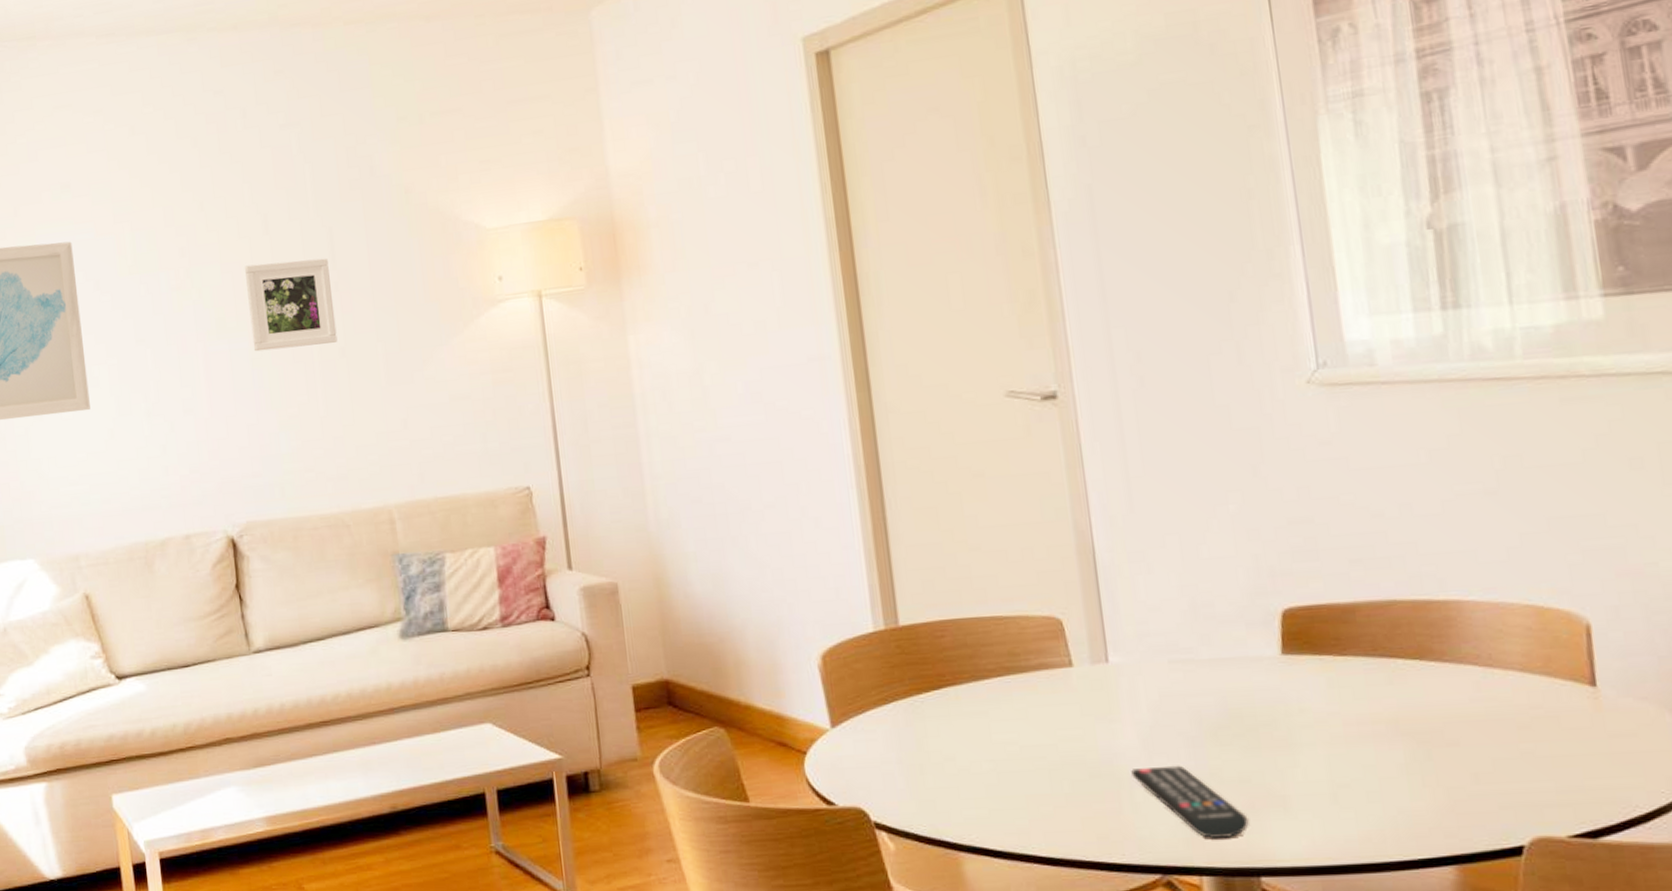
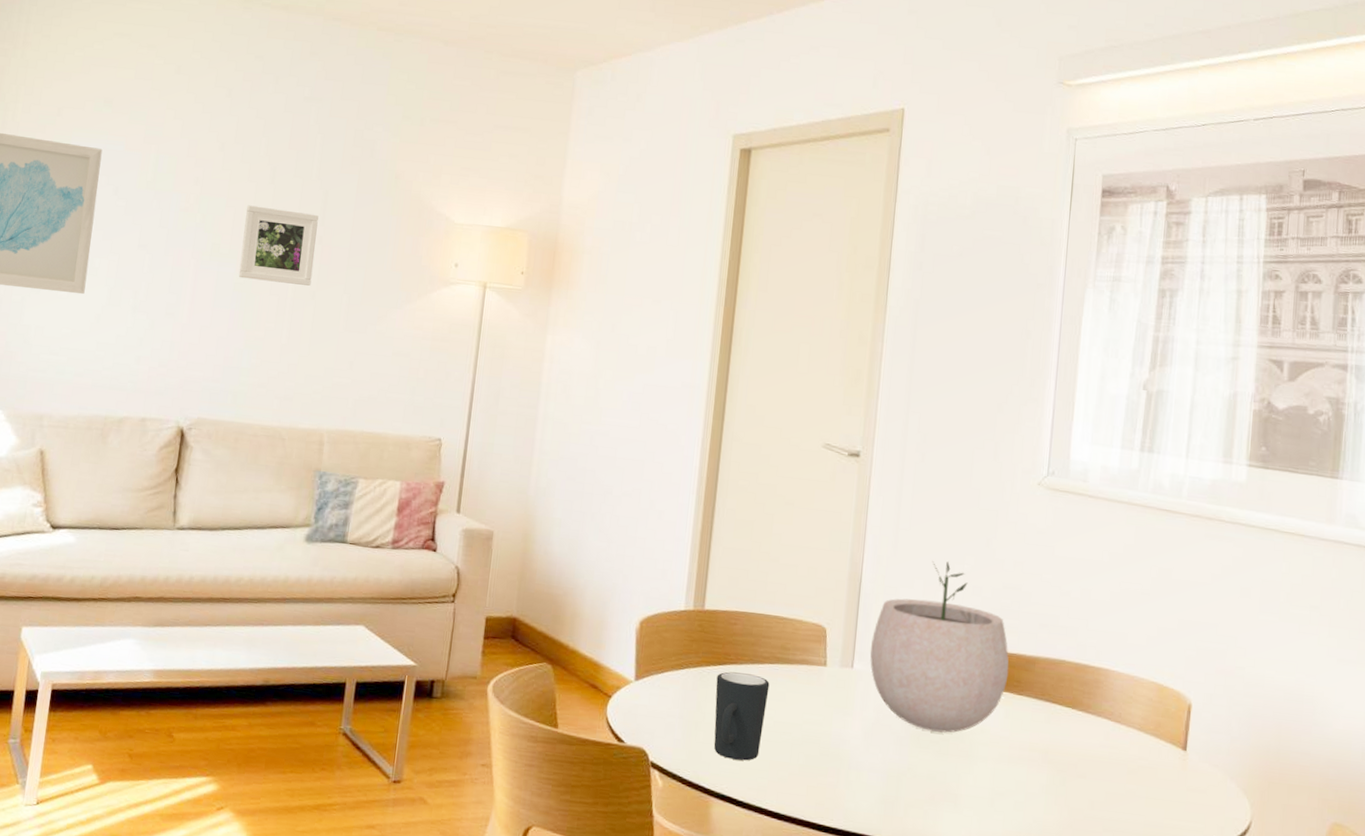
mug: none [933,693,1010,802] -> present [713,671,770,761]
plant pot: none [1125,505,1322,723] -> present [869,561,1009,733]
remote control: present [1131,765,1249,839] -> none [851,754,928,820]

